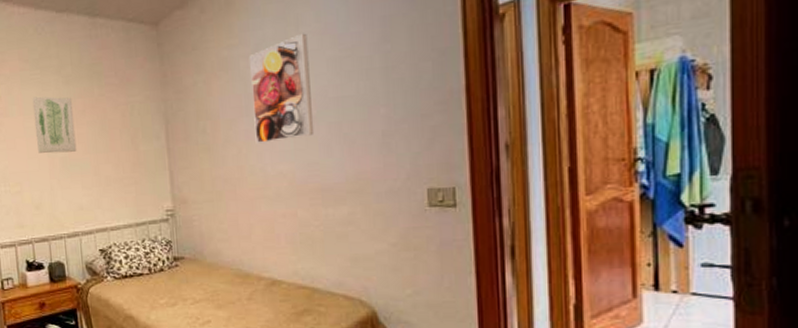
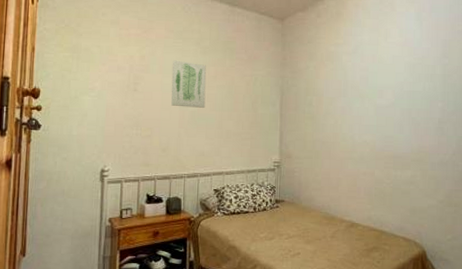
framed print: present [250,33,315,145] -> none [349,43,393,119]

